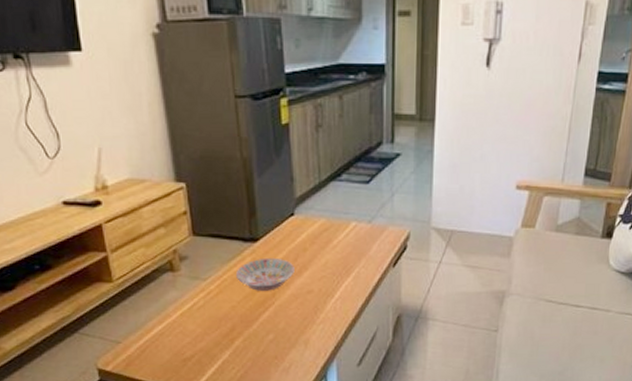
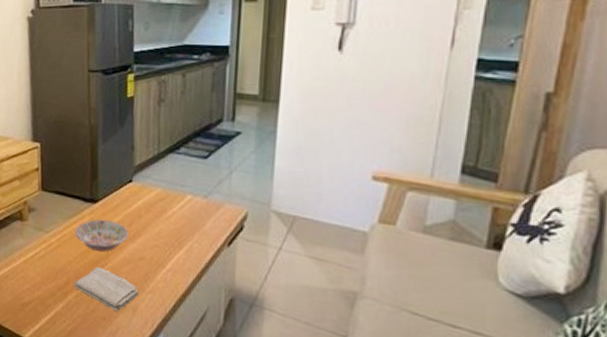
washcloth: none [241,307,311,349] -> present [74,267,140,312]

